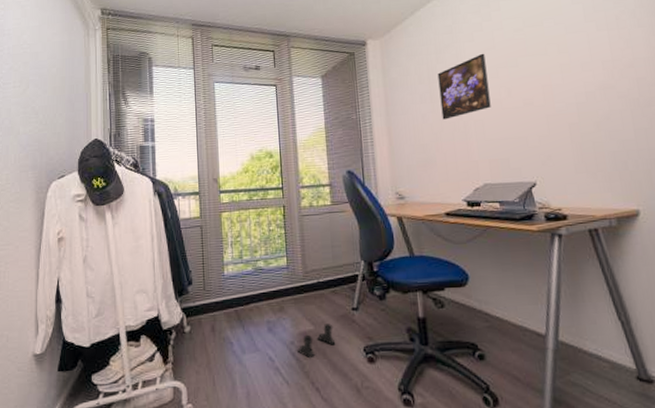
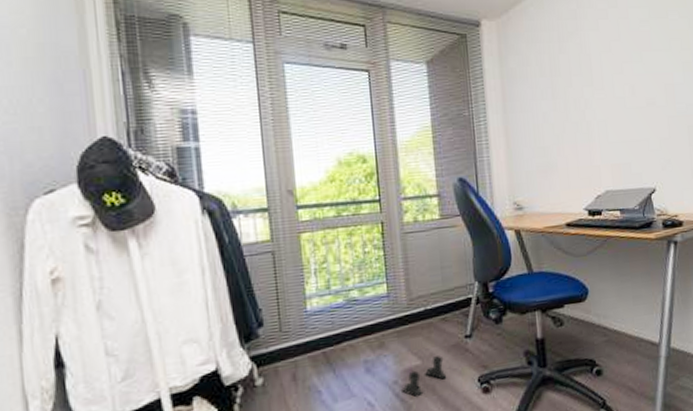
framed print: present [437,53,491,120] -> none [560,44,615,119]

